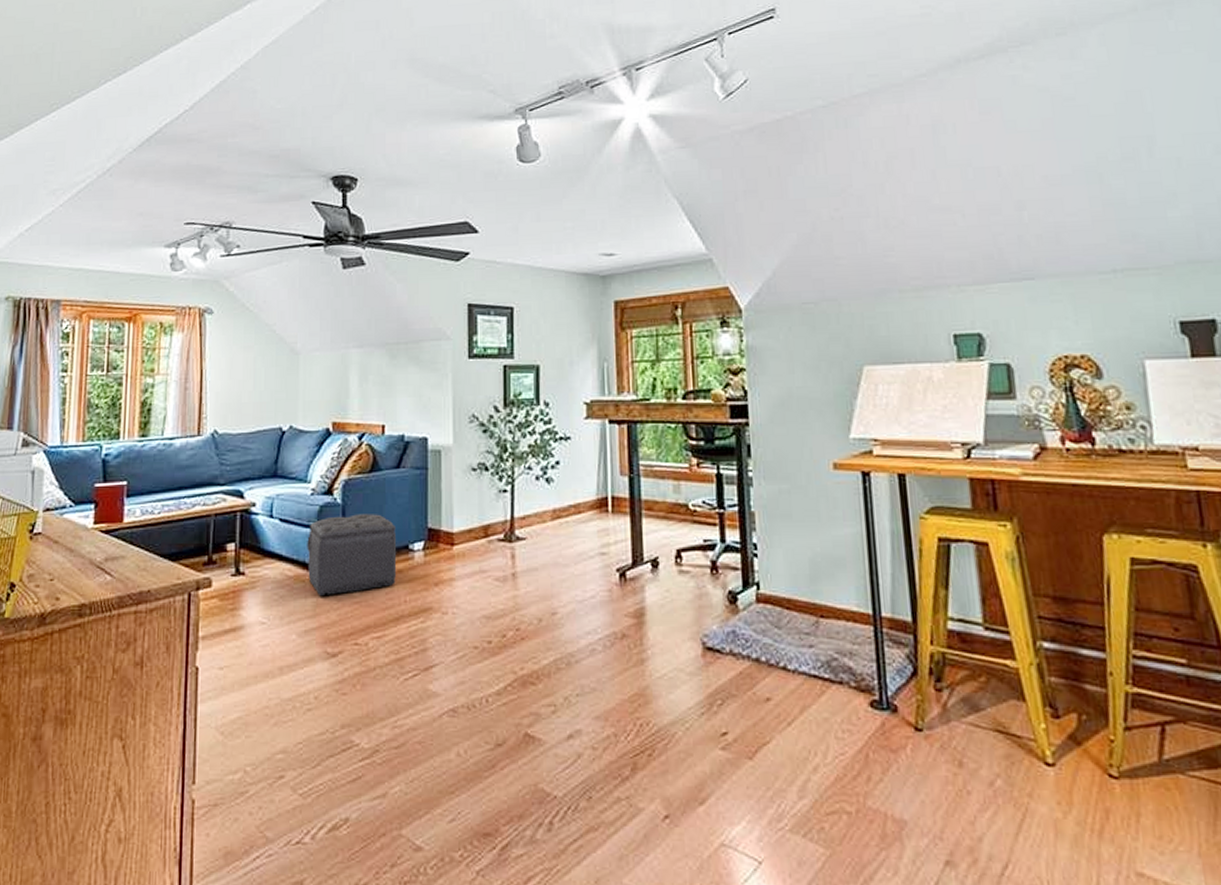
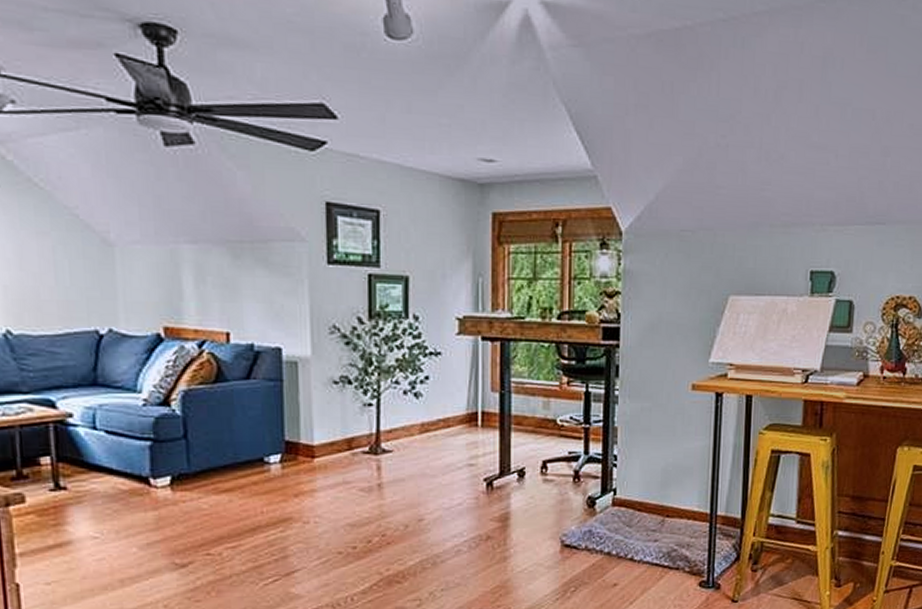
ottoman: present [307,514,397,597] -> none [142,426,251,510]

